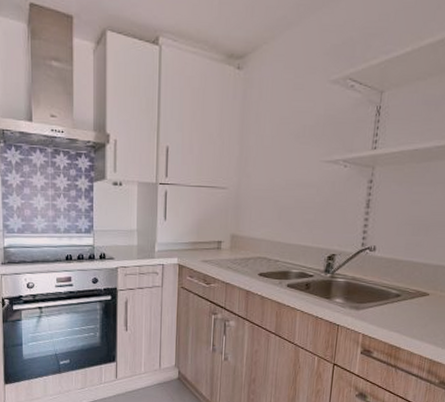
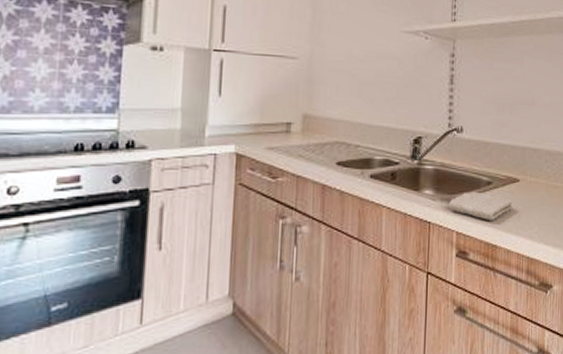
washcloth: none [357,302,420,327] -> present [448,191,513,220]

